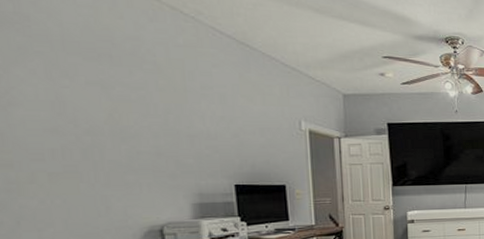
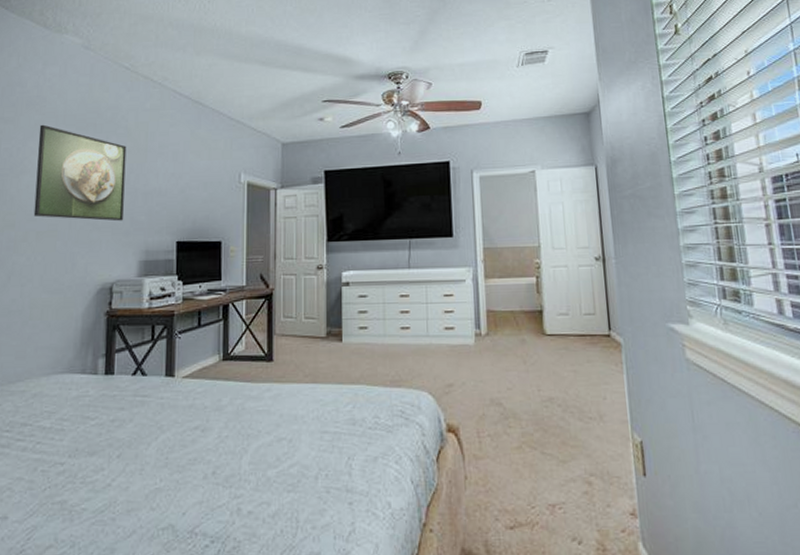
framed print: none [26,48,167,164] -> present [33,124,127,222]

